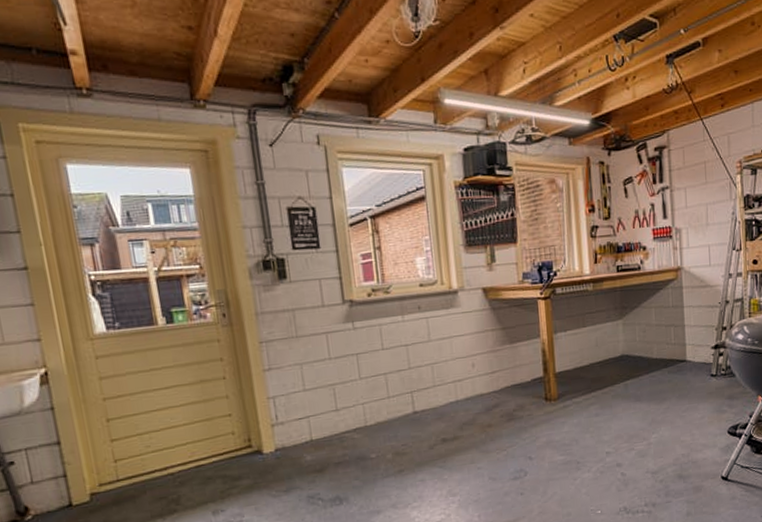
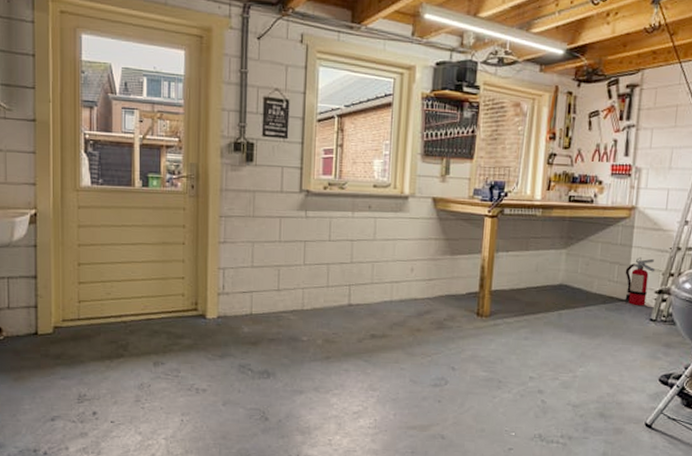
fire extinguisher: none [681,315,709,364] -> present [625,256,655,306]

